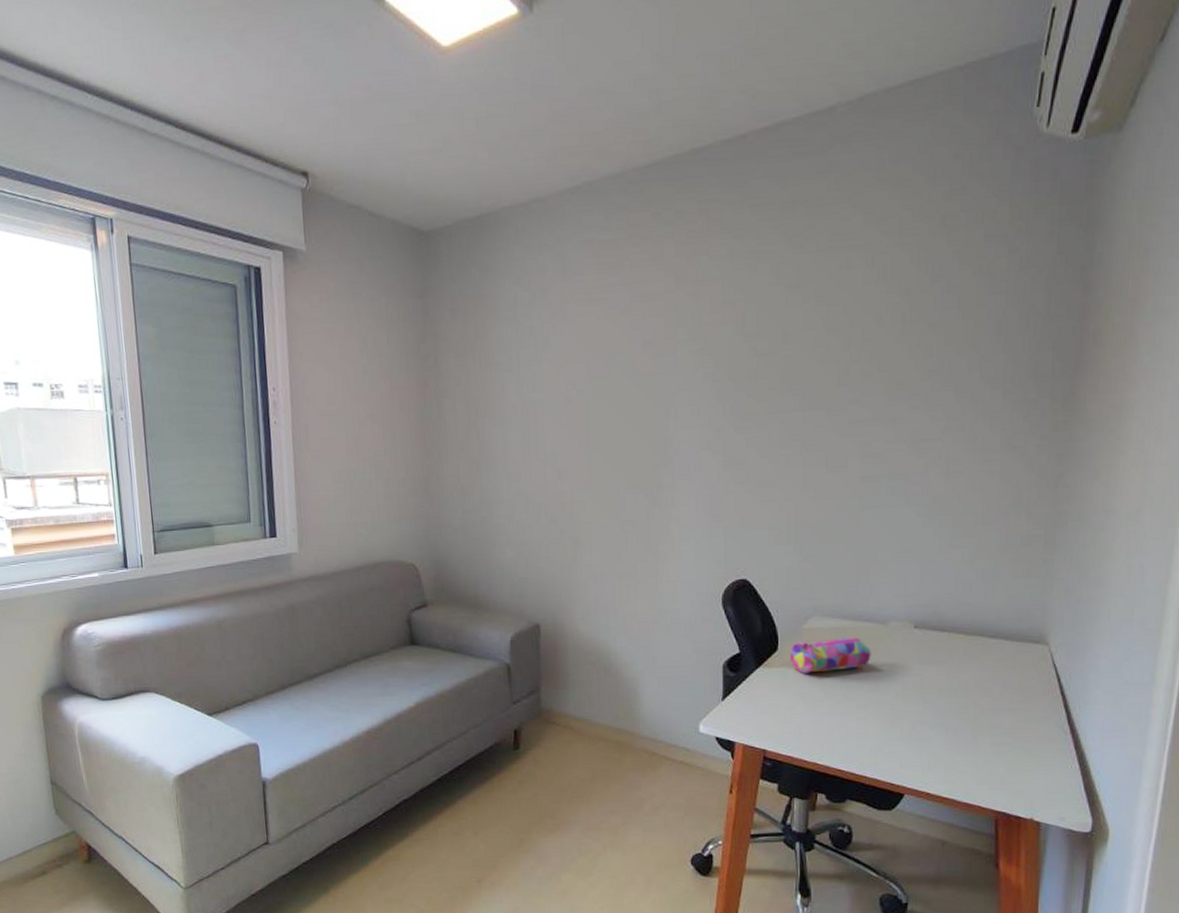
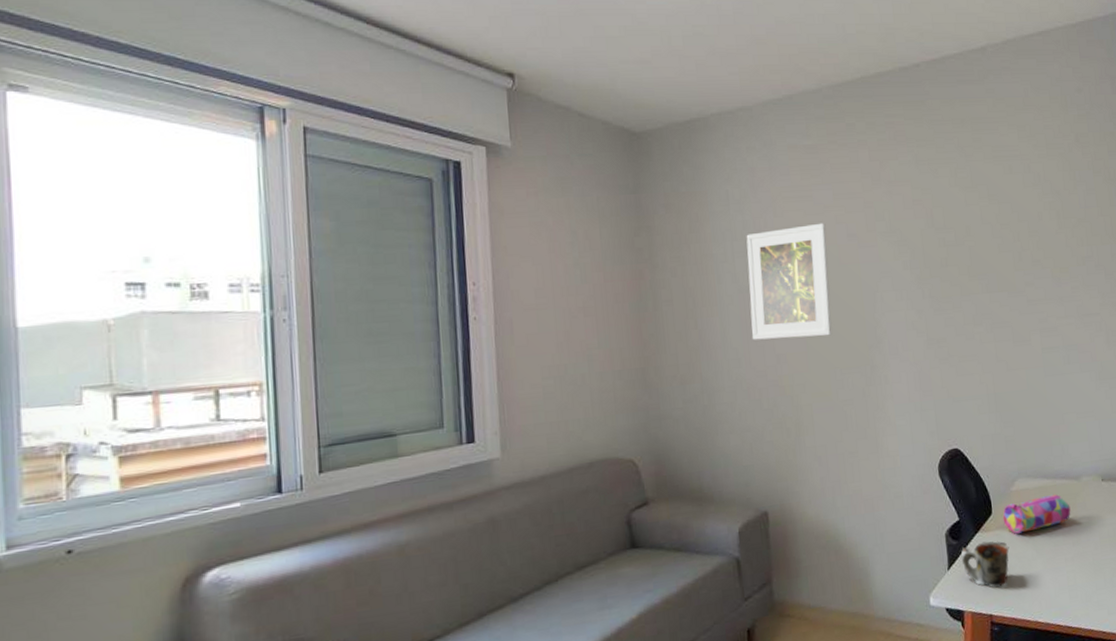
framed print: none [533,328,620,454] -> present [746,223,833,340]
mug: none [739,677,793,724] -> present [961,541,1010,588]

